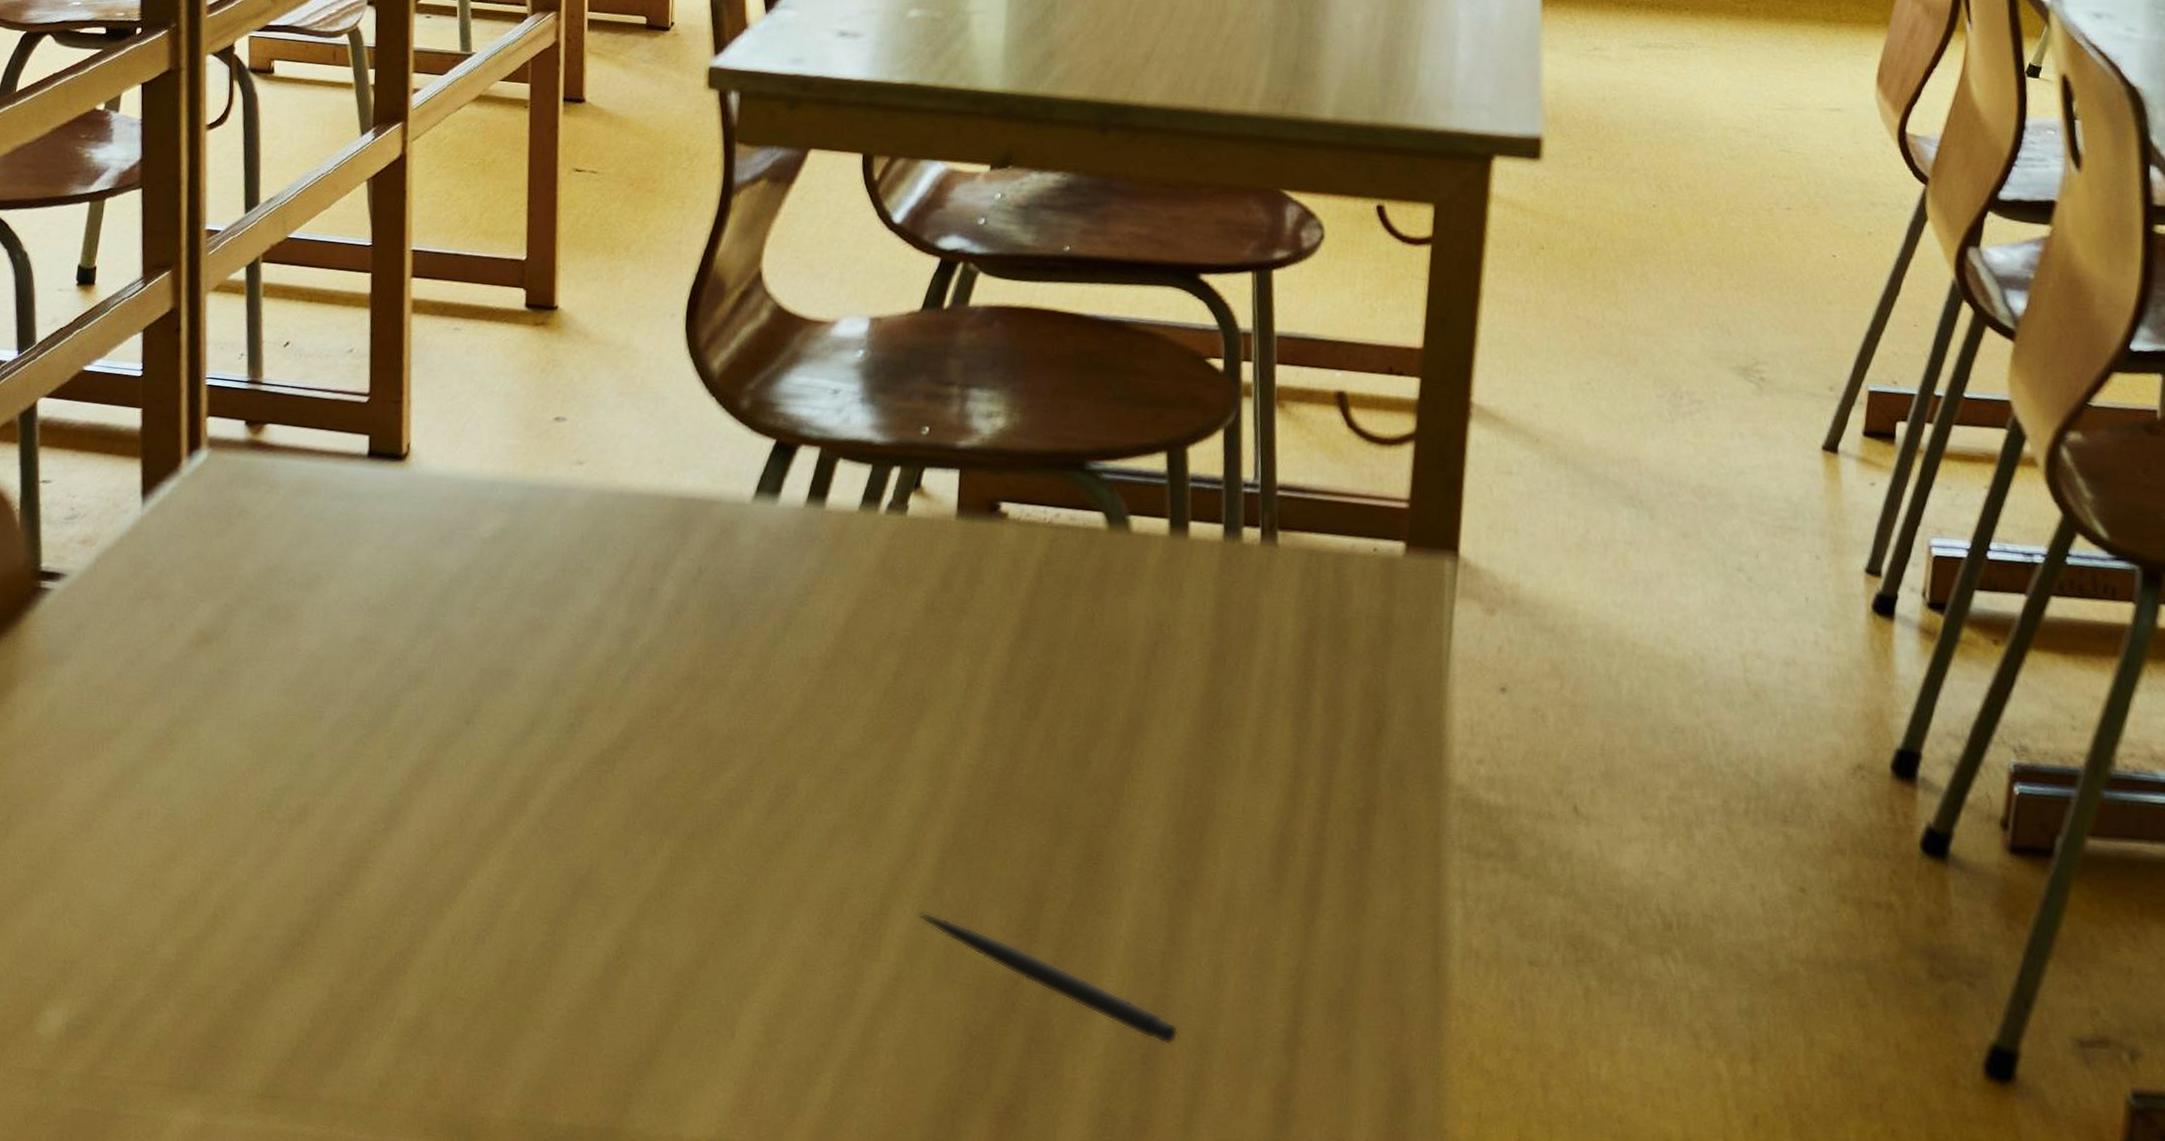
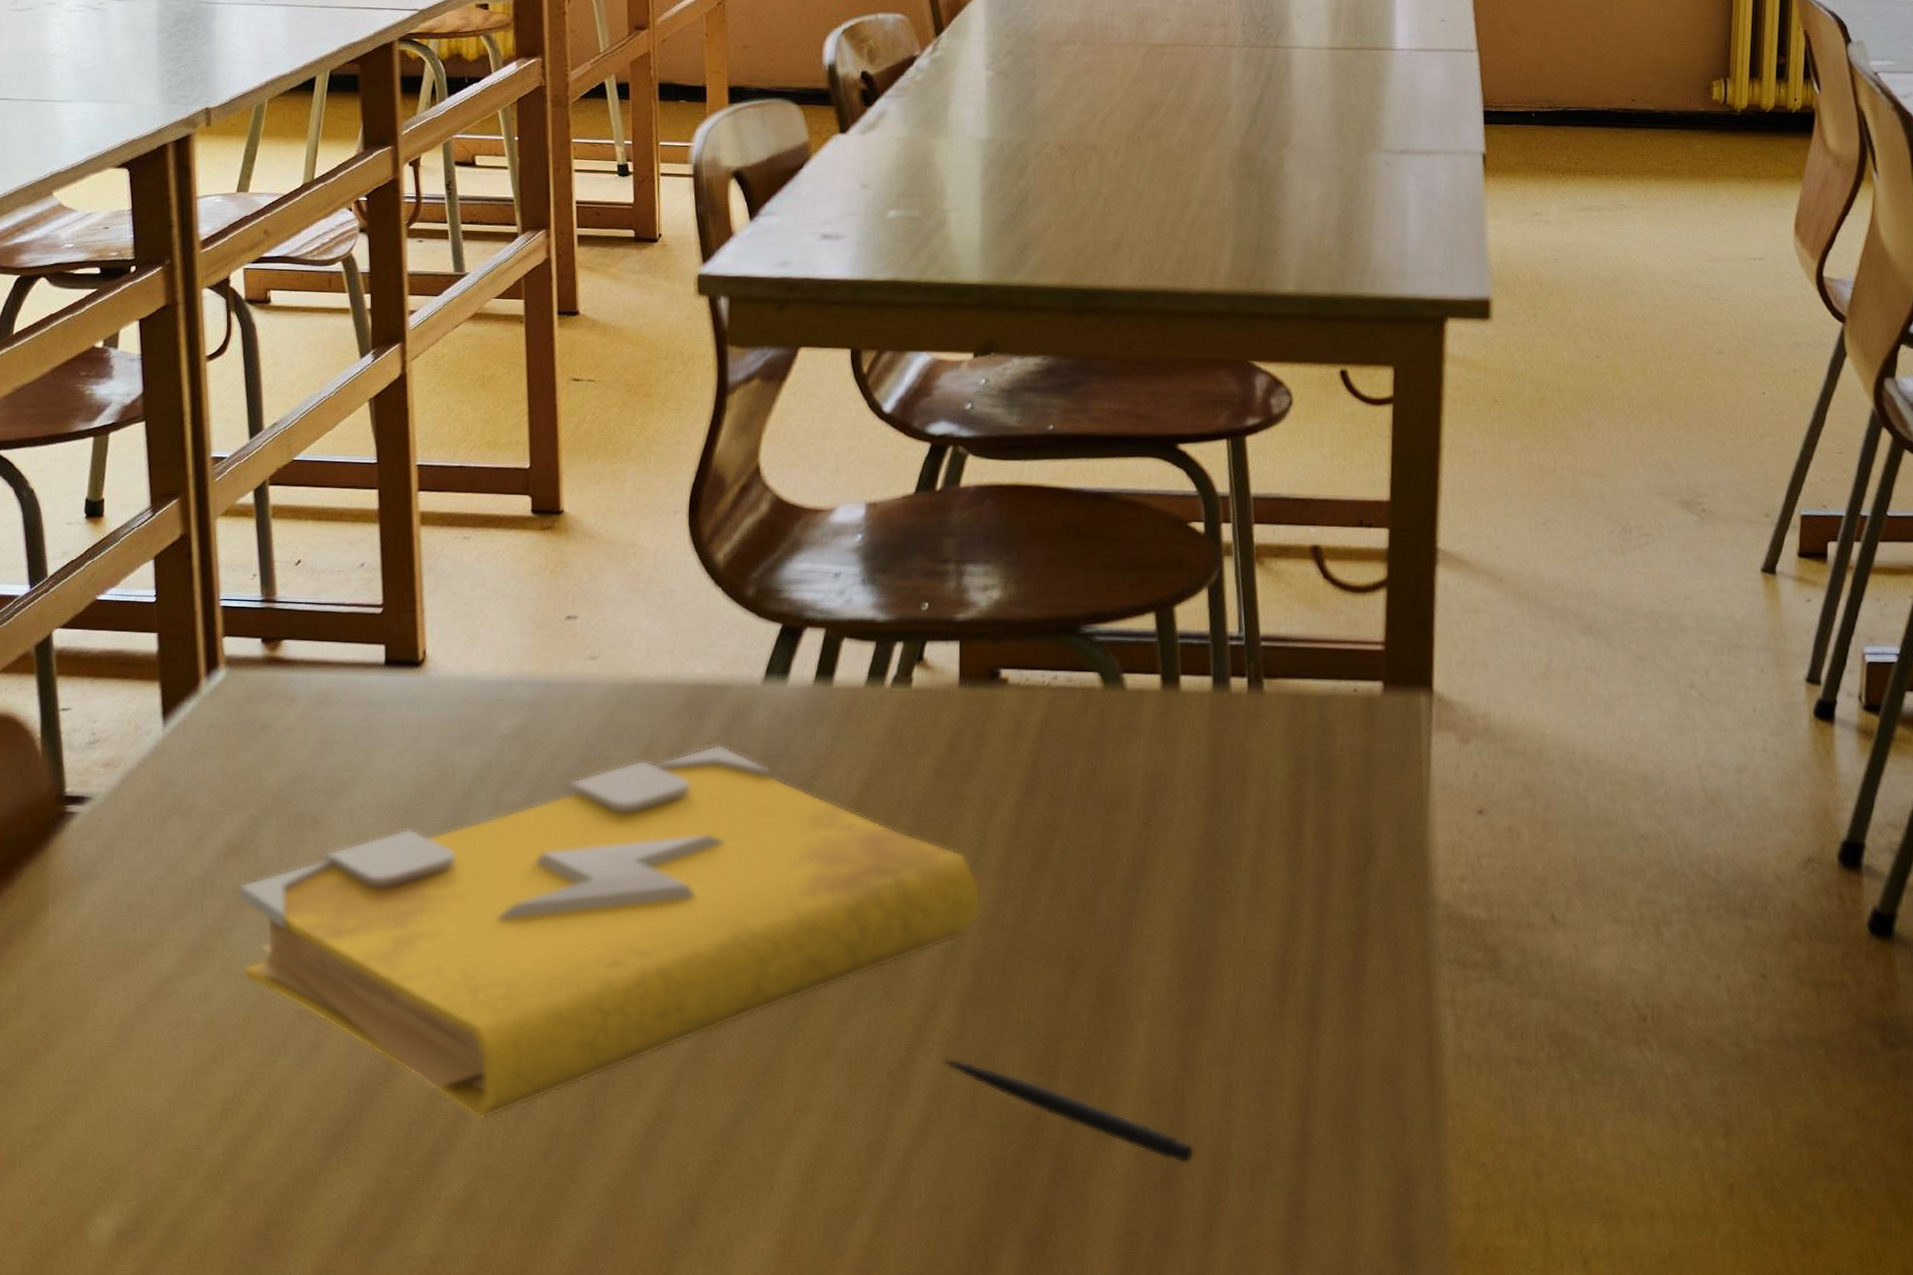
spell book: none [207,562,971,941] -> present [238,744,983,1121]

